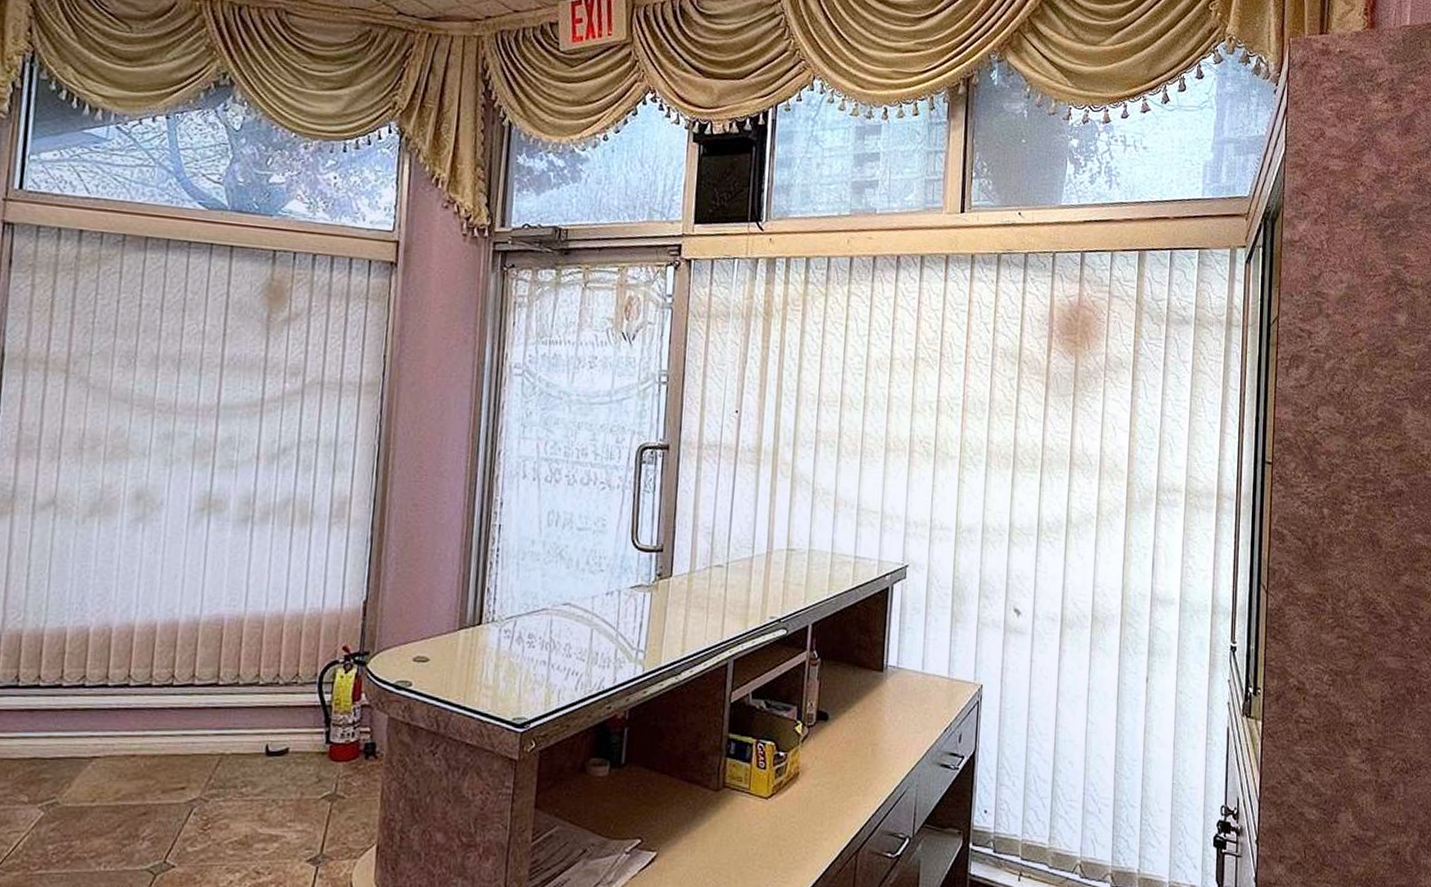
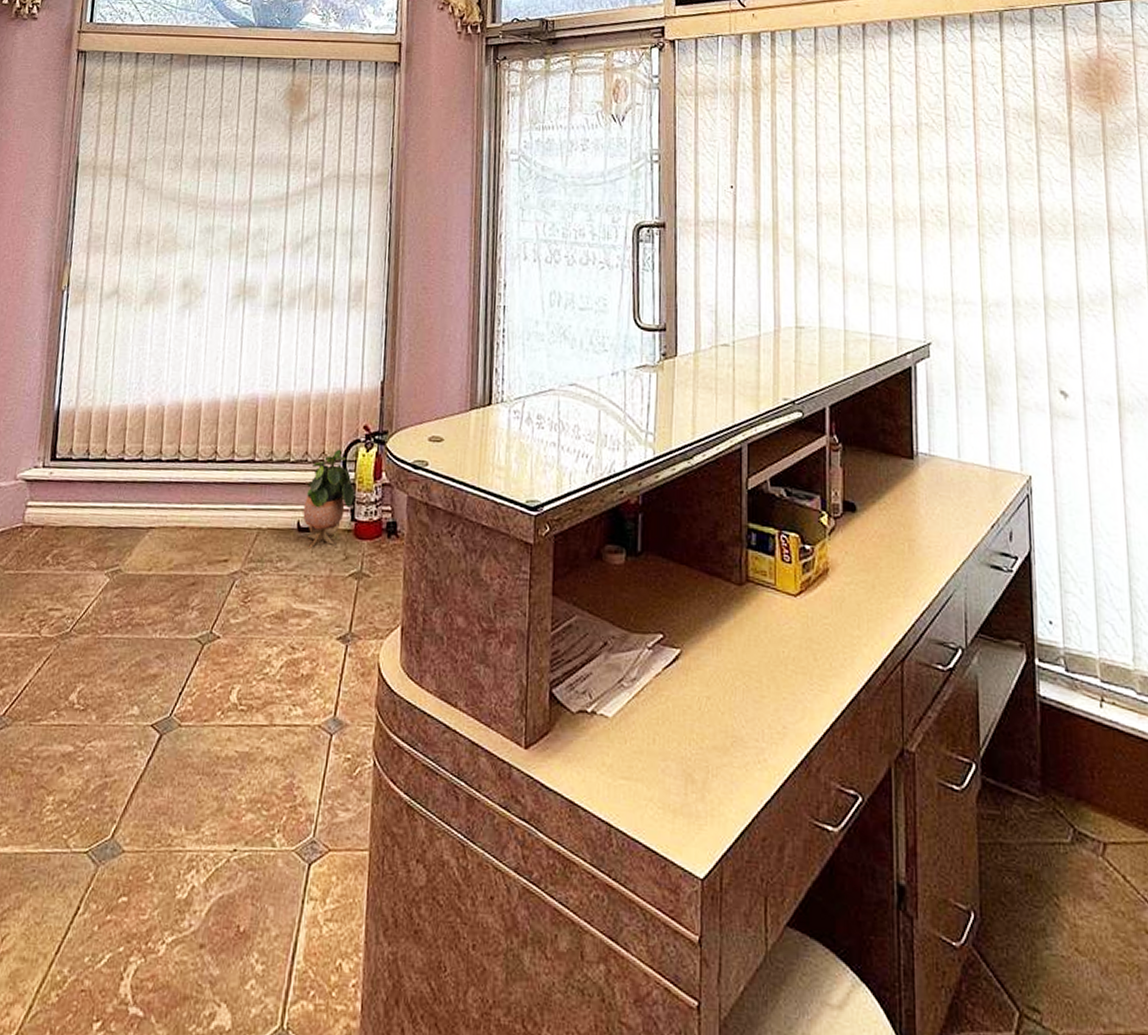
potted plant: none [272,670,331,772] -> present [303,449,355,548]

